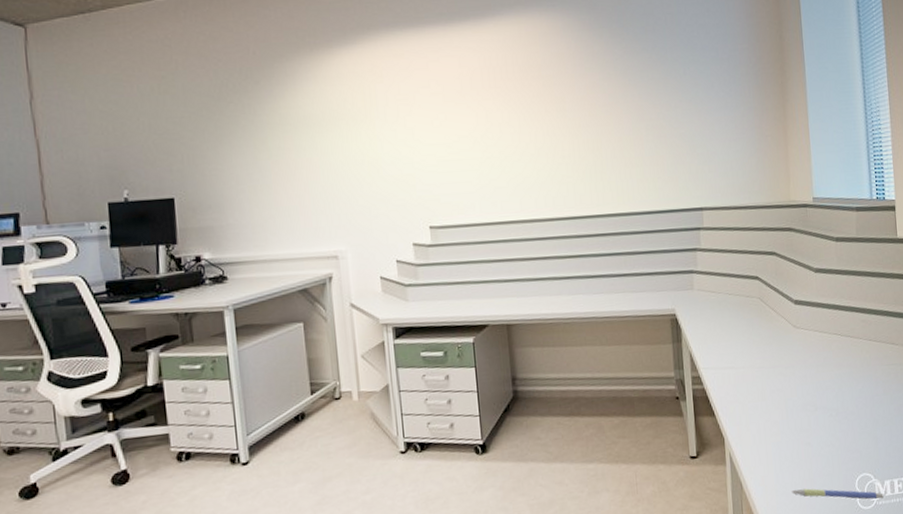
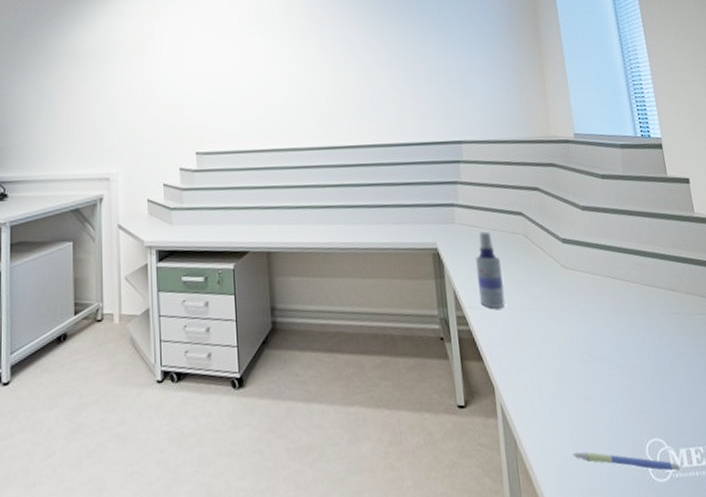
spray bottle: none [712,296,738,368] -> present [475,231,505,308]

